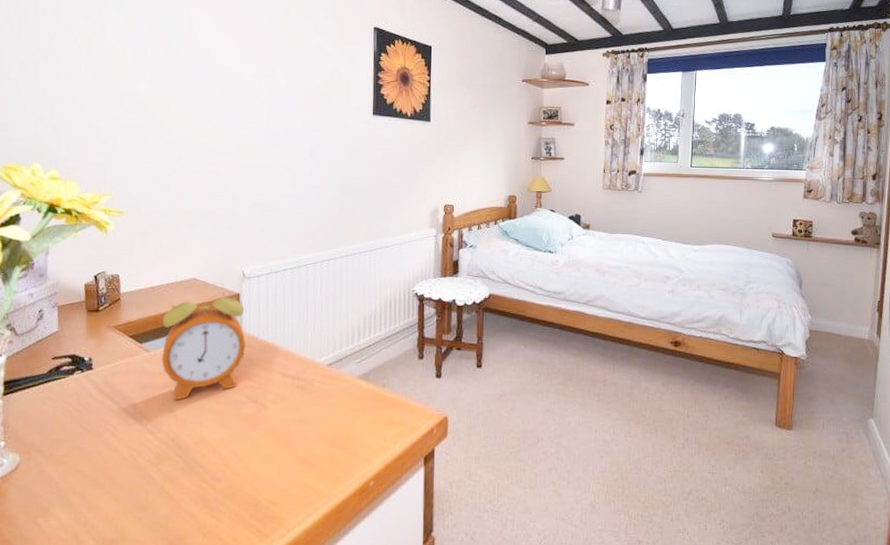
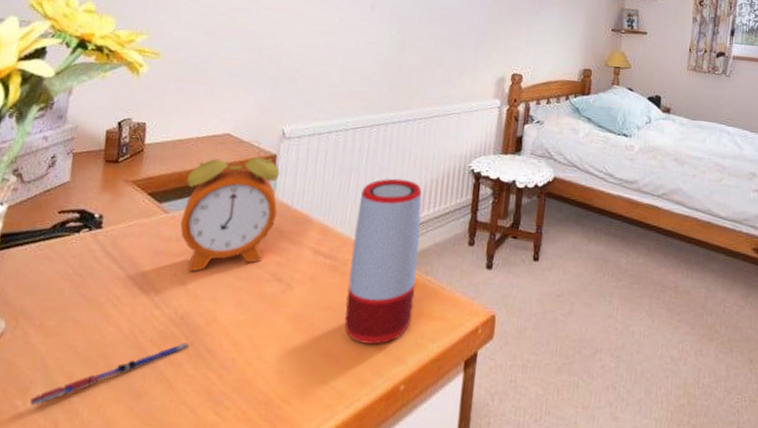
pen: none [51,461,182,523] -> present [30,342,189,406]
speaker: none [315,306,376,450] -> present [344,178,422,345]

